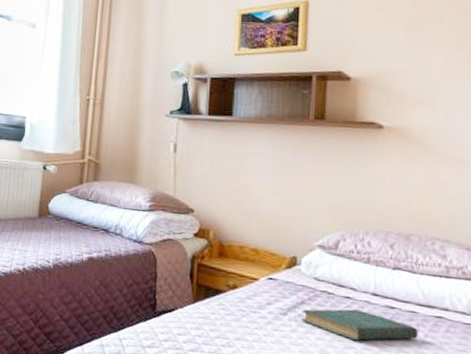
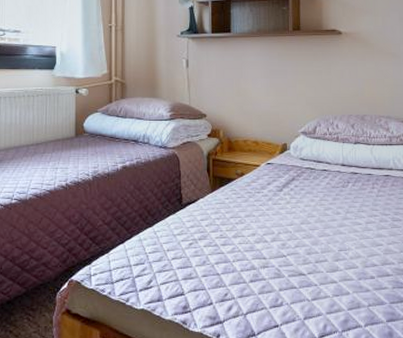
book: present [301,309,418,341] -> none [293,179,374,202]

